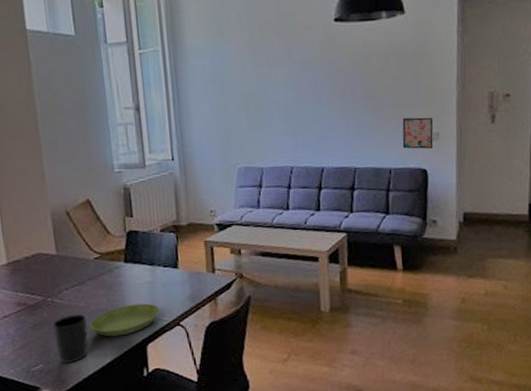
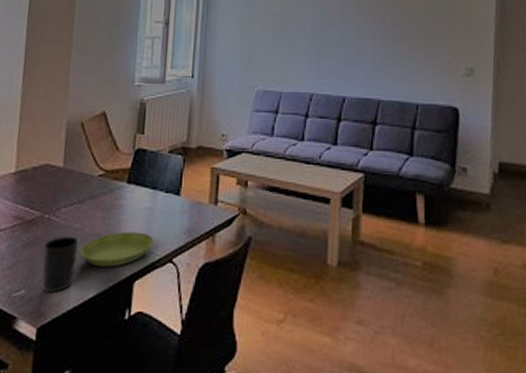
wall art: present [402,117,433,149] -> none [432,50,468,86]

